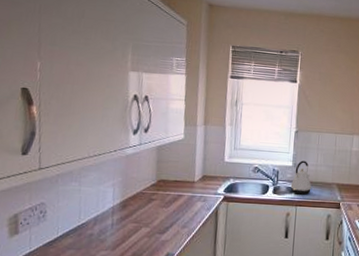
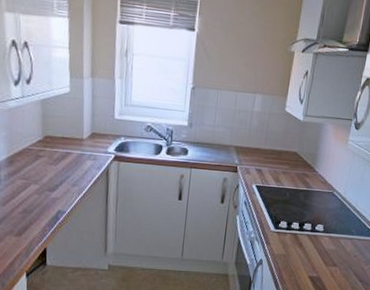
kettle: present [290,160,312,195] -> none [185,120,208,157]

